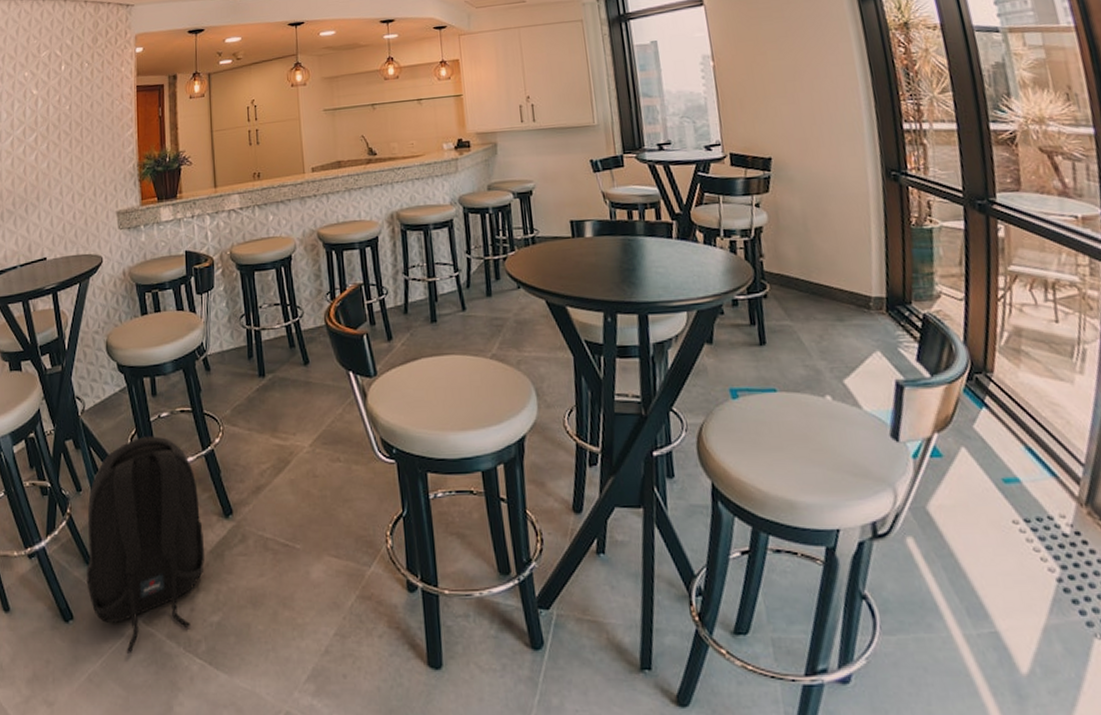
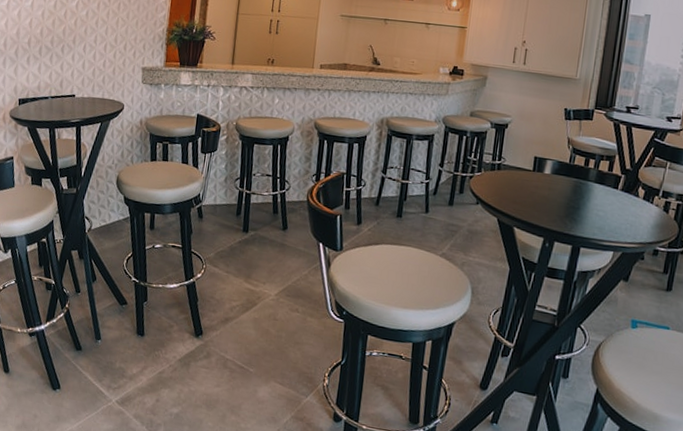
backpack: present [86,436,206,654] -> none [74,260,177,423]

